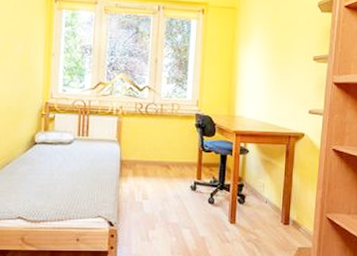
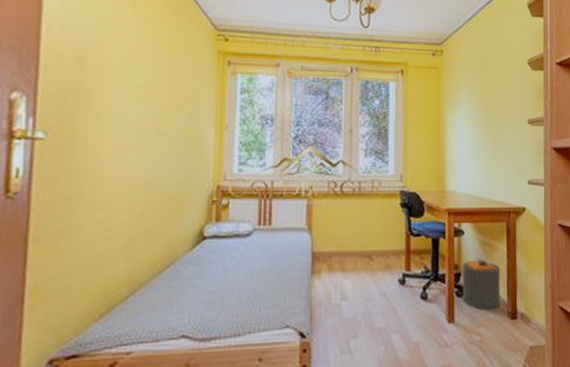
trash can: none [243,167,278,216] -> present [462,250,501,310]

